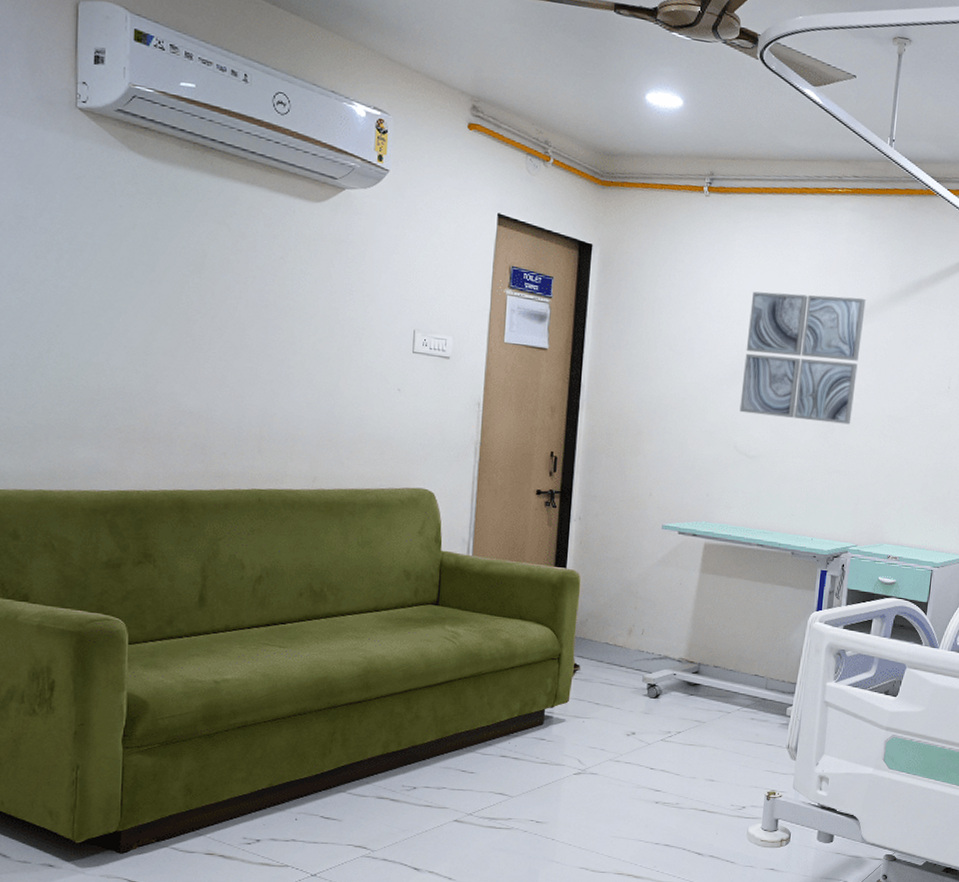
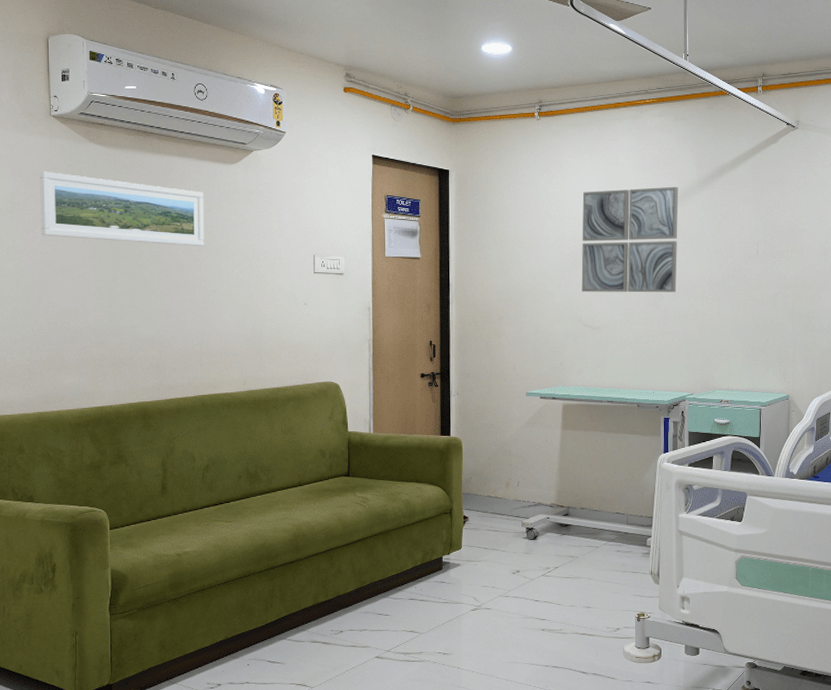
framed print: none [55,179,276,304] -> present [40,171,204,247]

